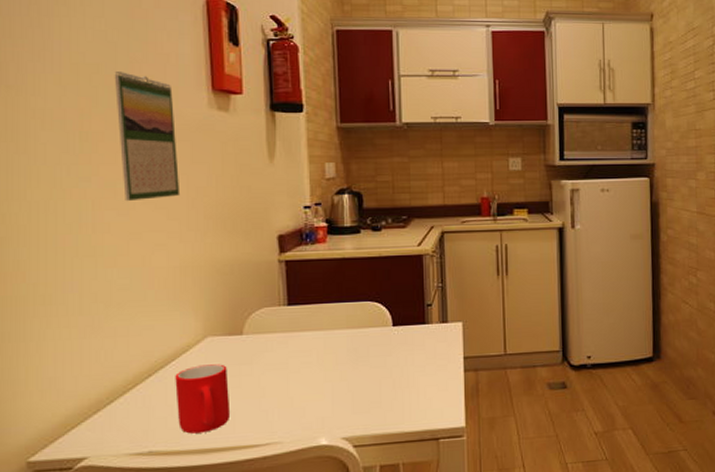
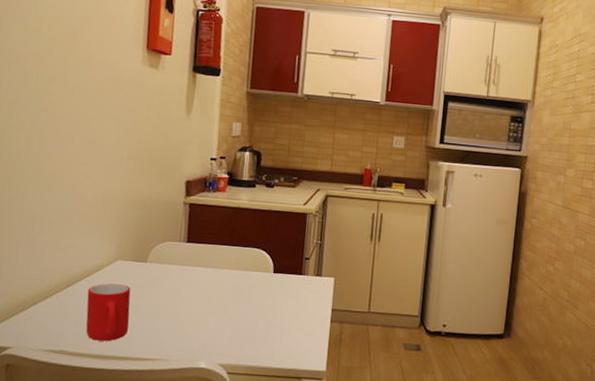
calendar: present [114,72,181,202] -> none [65,26,115,137]

